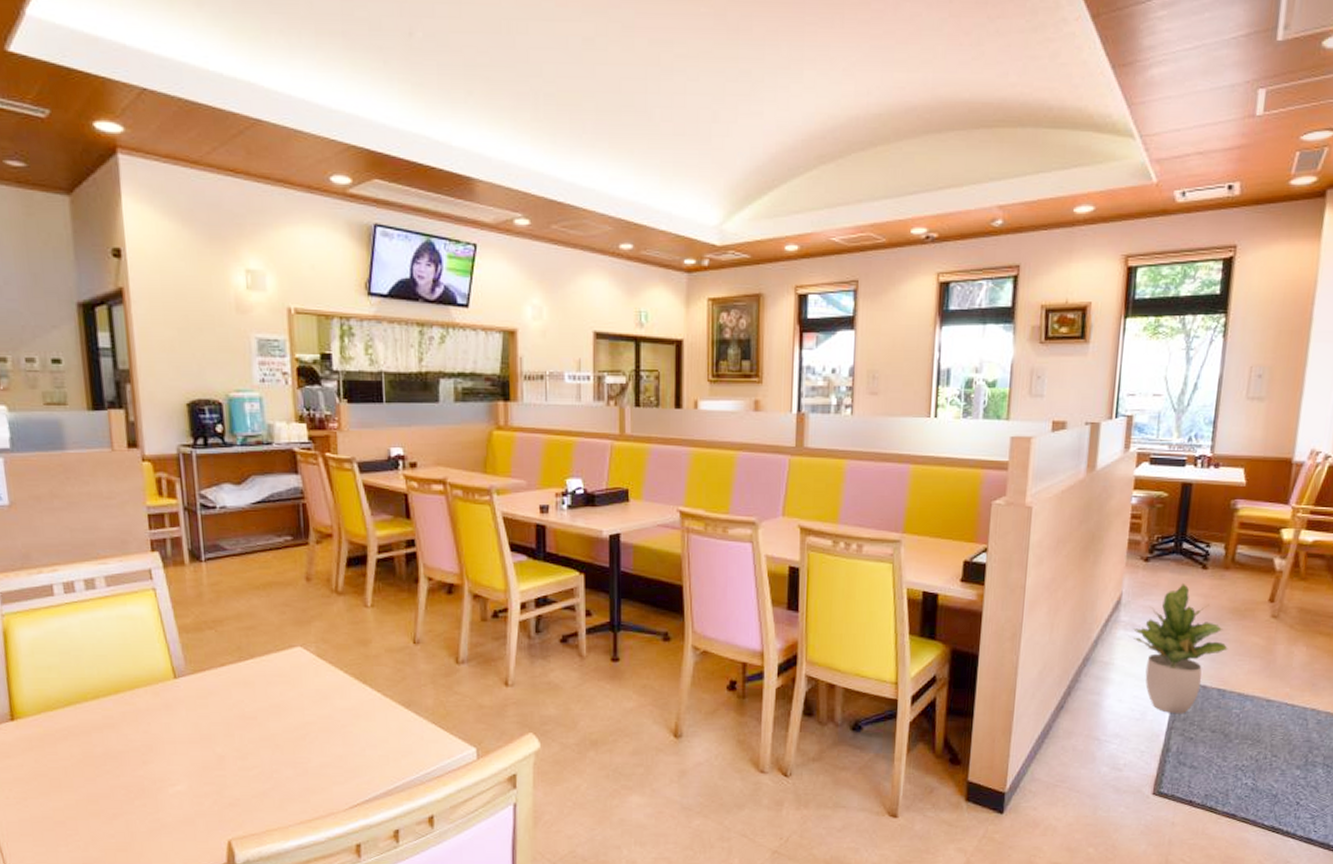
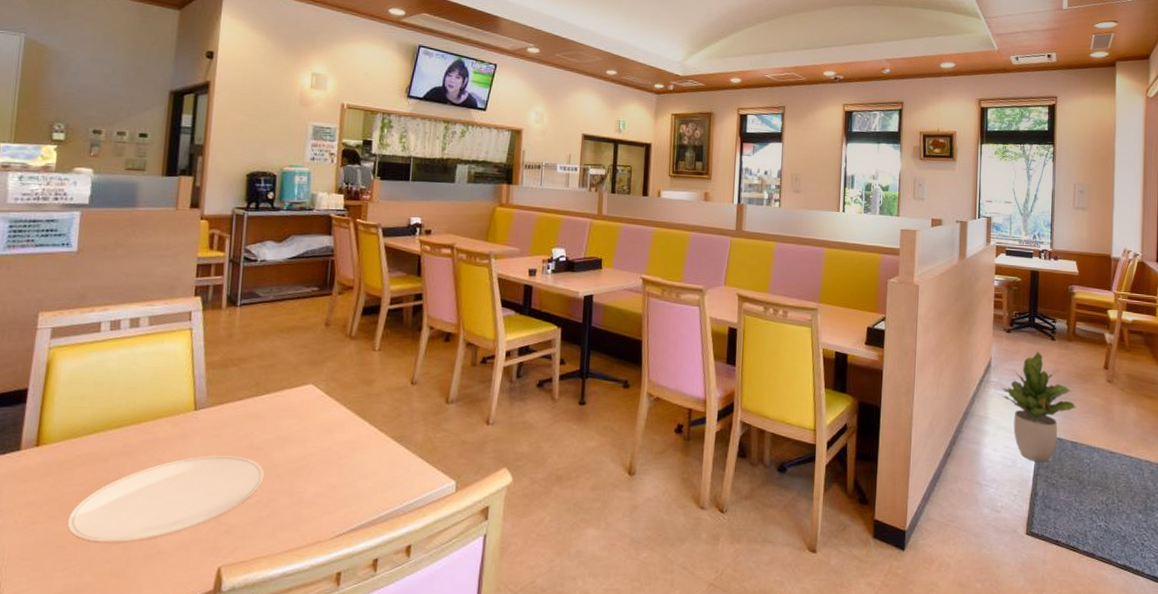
plate: none [61,725,263,818] -> present [67,455,265,543]

